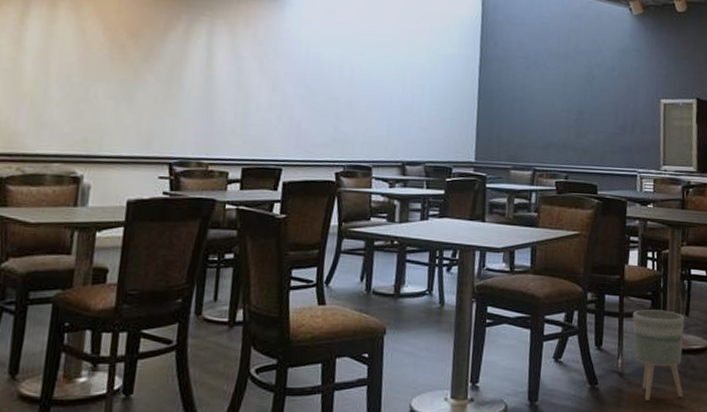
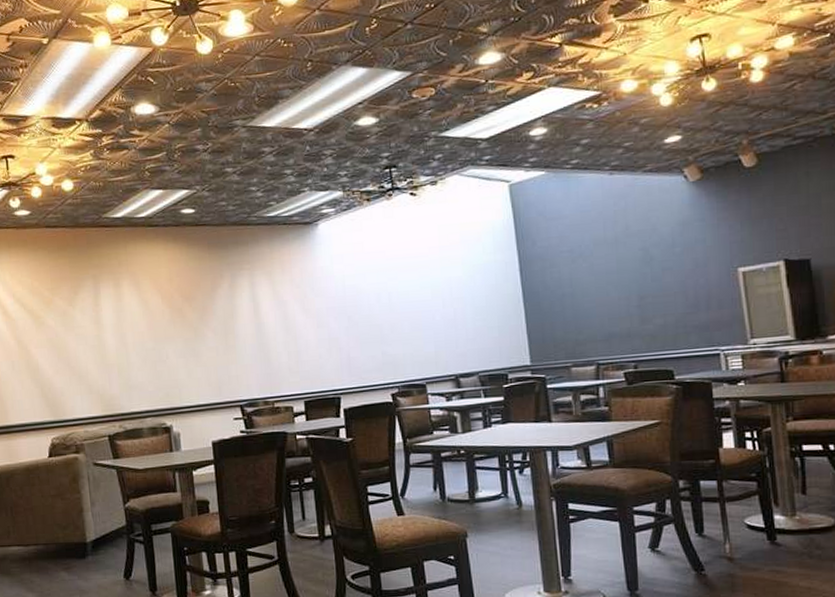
planter: present [632,309,684,401] -> none [736,490,811,584]

